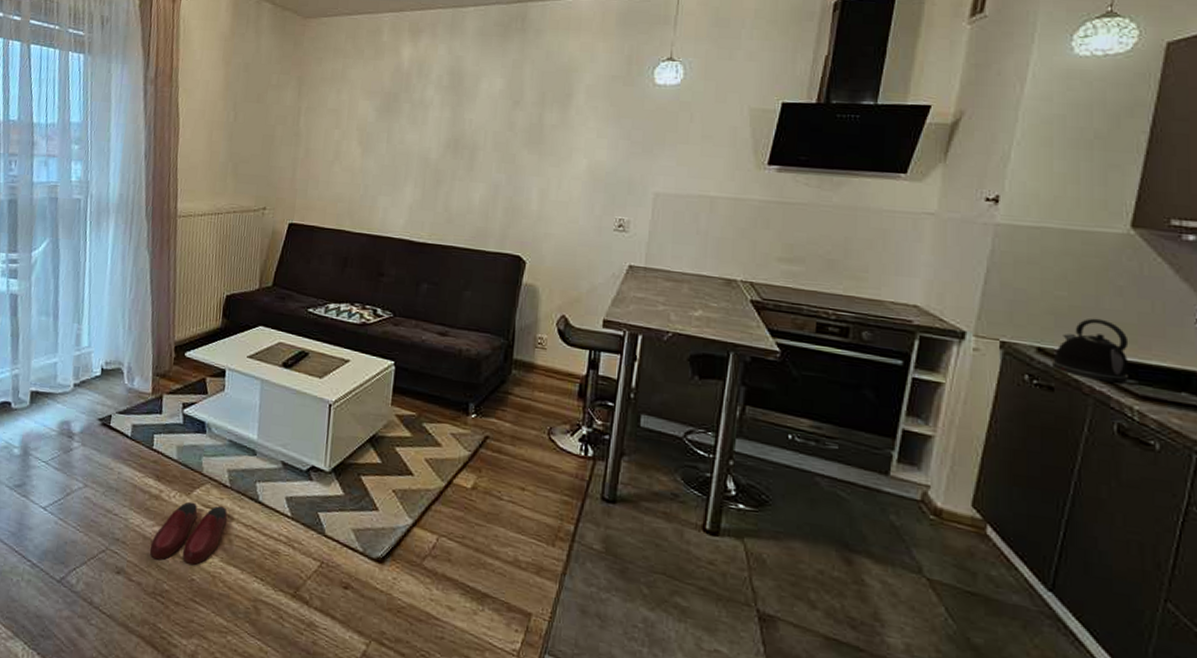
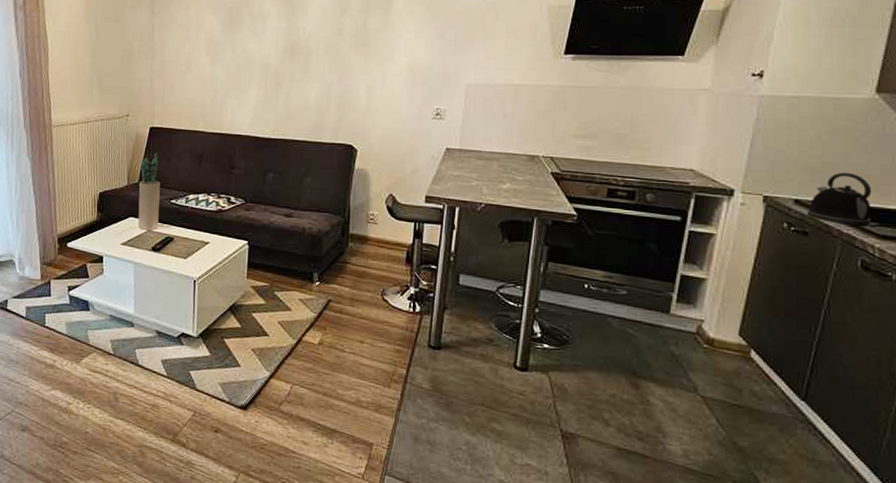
slippers: present [150,501,227,566] -> none [48,368,112,421]
vase: none [268,251,298,343] -> present [138,151,160,231]

